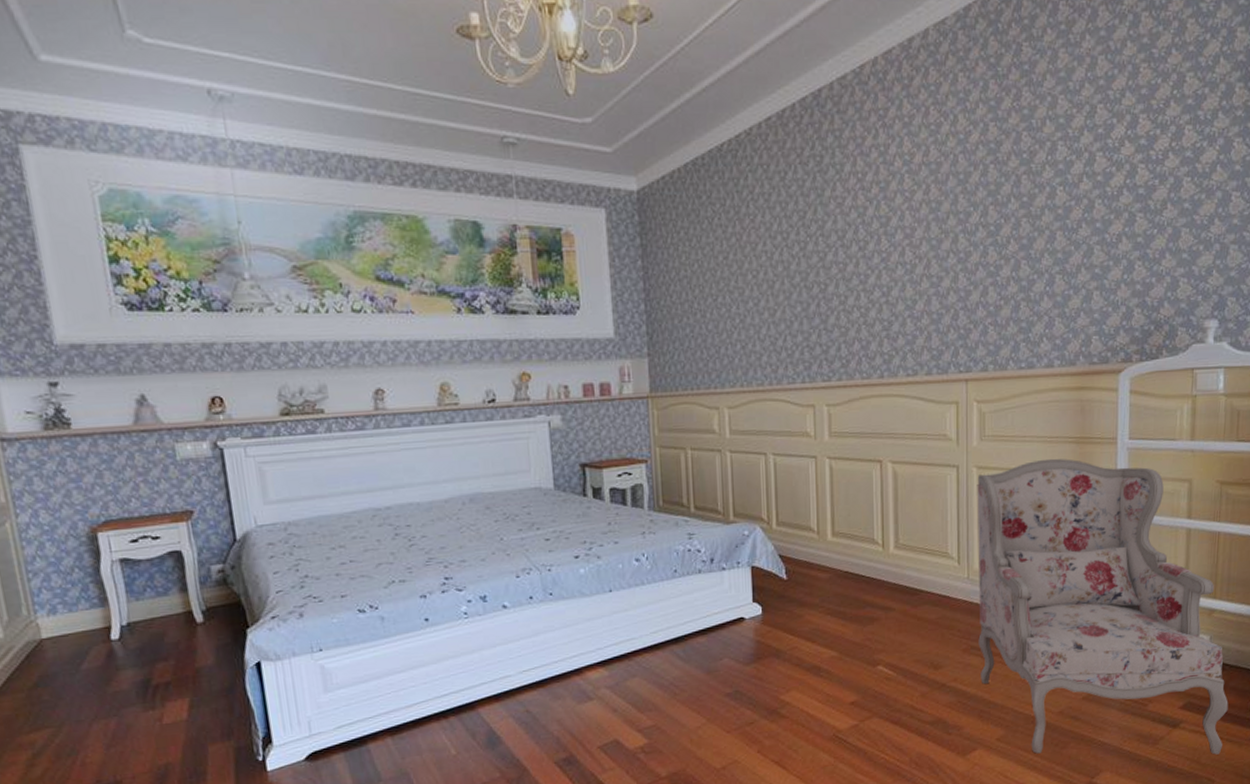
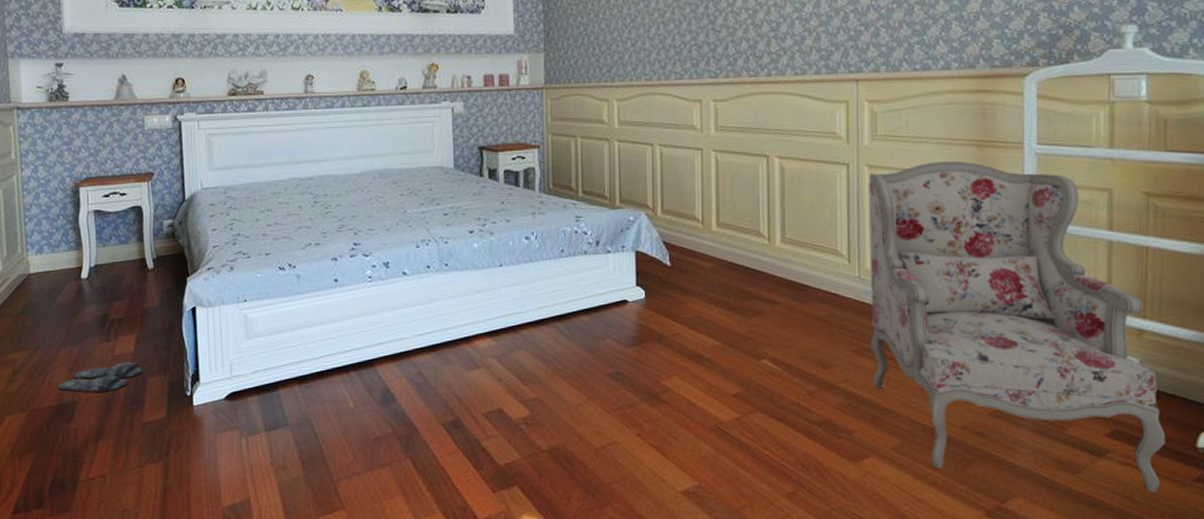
slippers: none [93,730,202,771] -> present [57,362,144,393]

